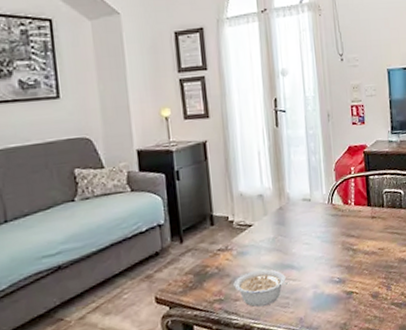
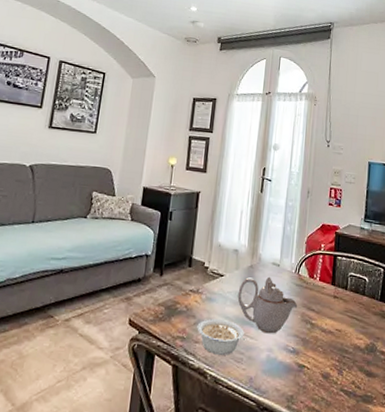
teapot: none [271,214,337,272] -> present [237,276,298,334]

